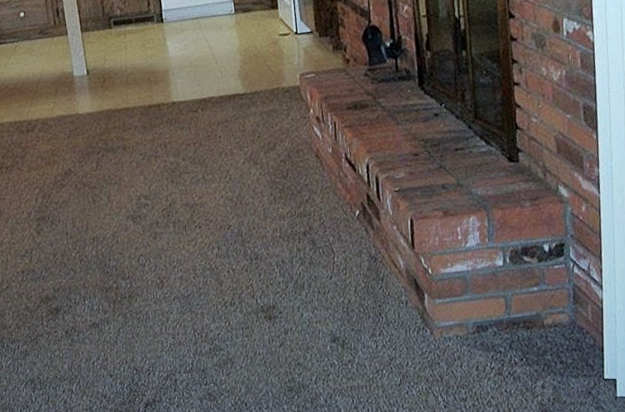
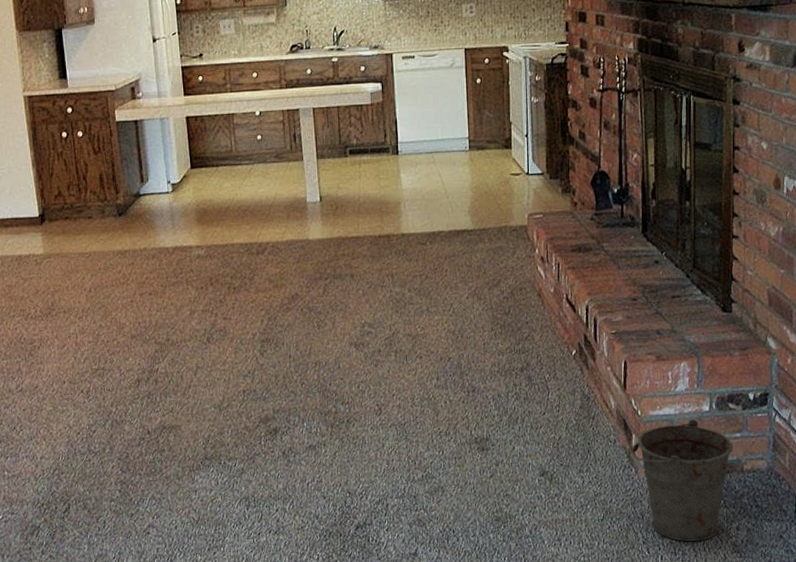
bucket: none [424,275,532,403] -> present [631,419,733,542]

